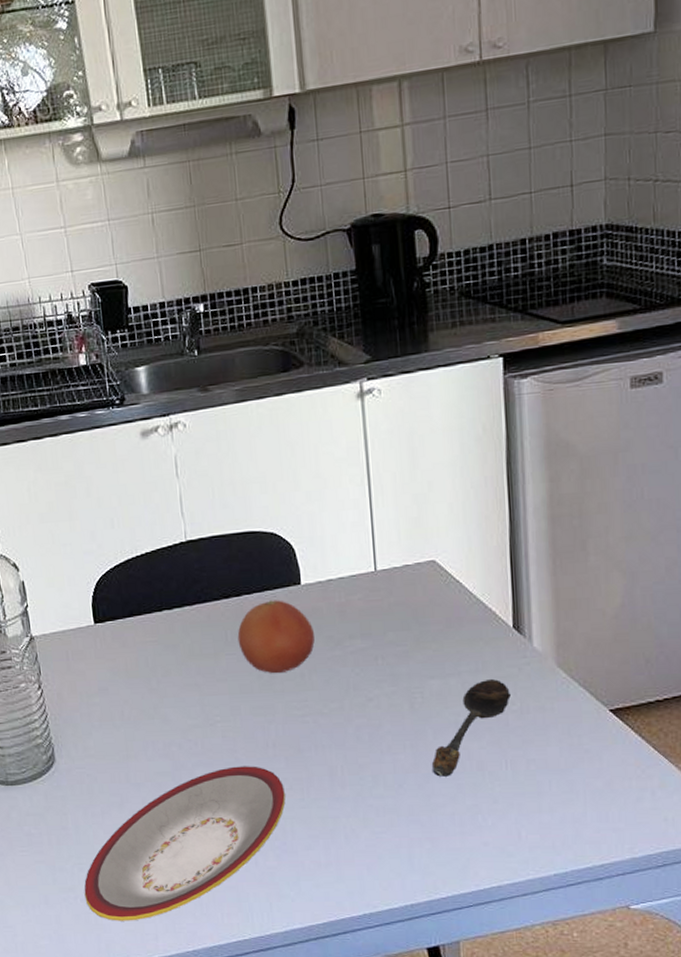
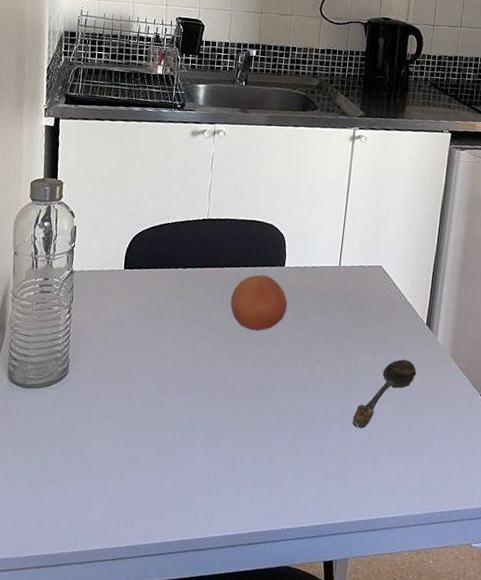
plate: present [84,766,286,921] -> none [66,398,242,514]

